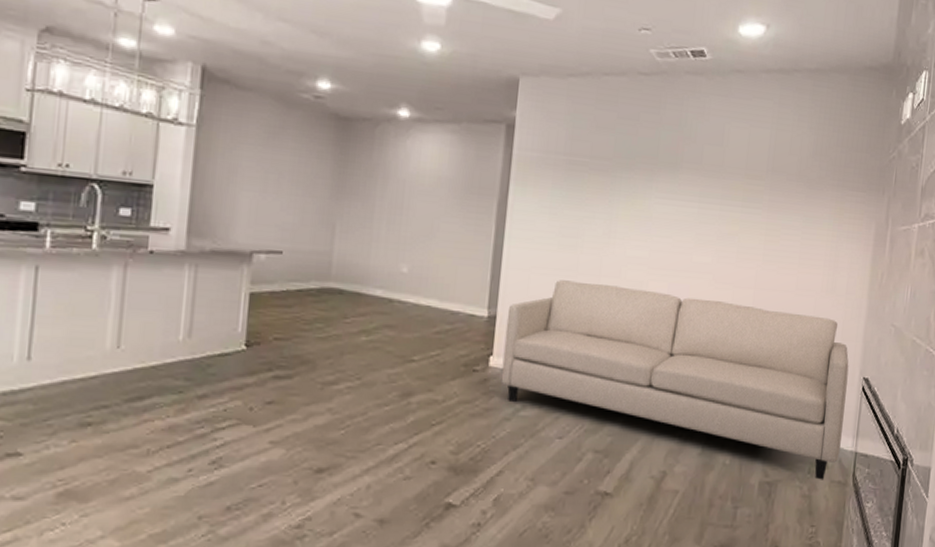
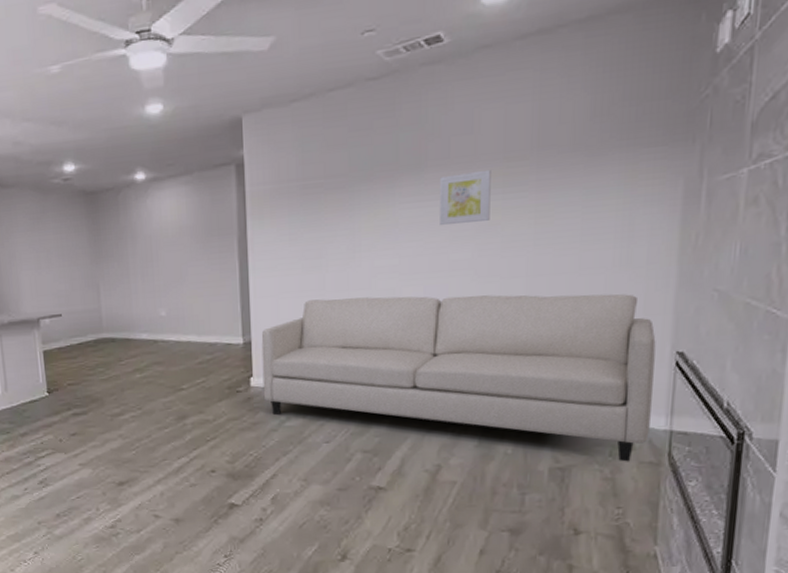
wall art: none [688,180,734,230] -> present [440,169,491,226]

